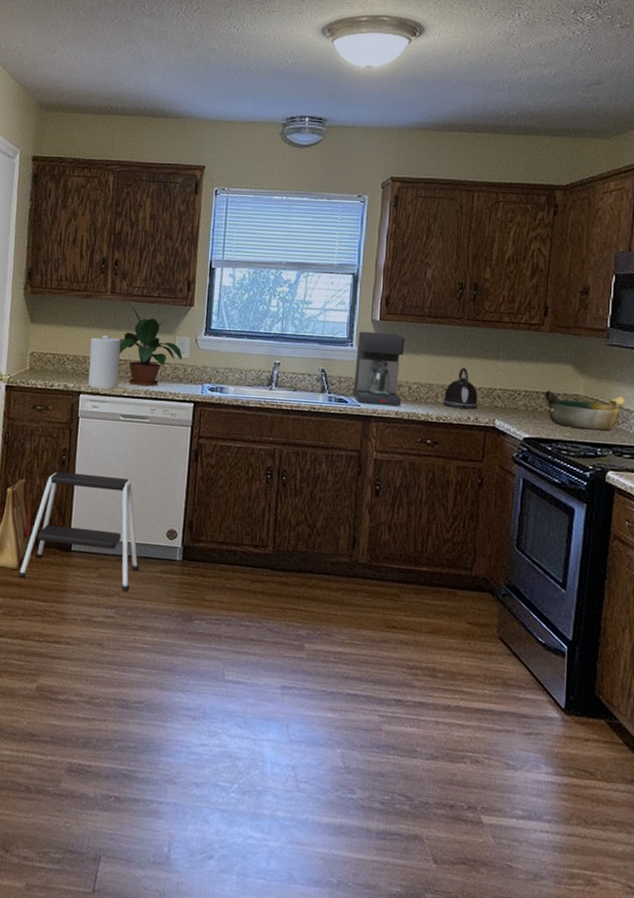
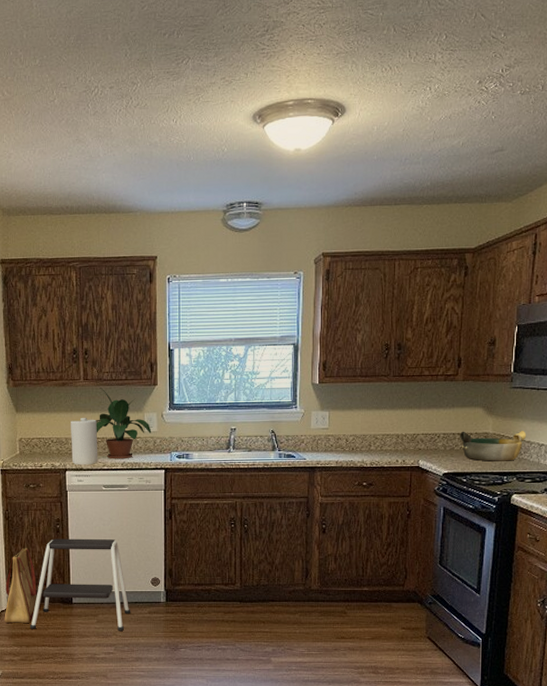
coffee maker: present [352,331,405,407] -> none [299,393,341,457]
kettle: present [443,368,478,410] -> none [376,418,405,454]

